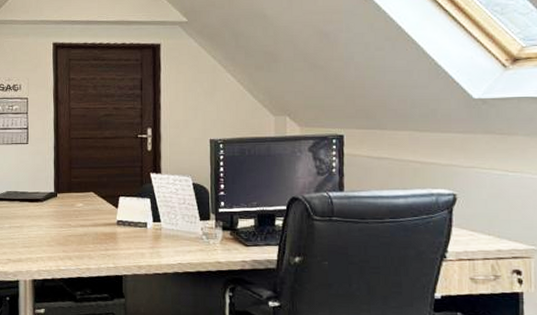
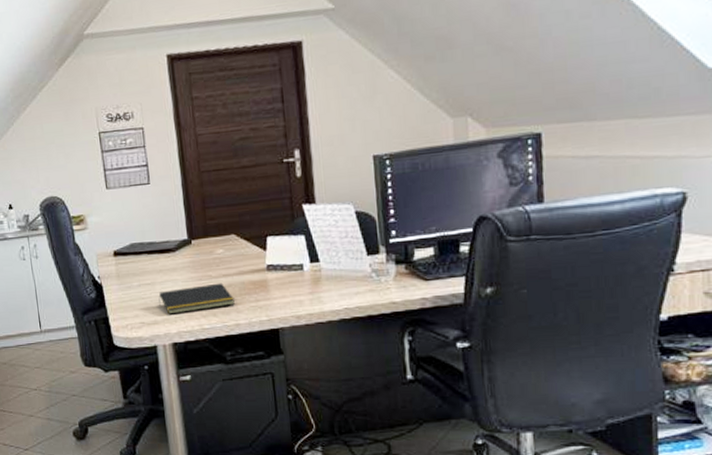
notepad: none [25,231,89,255] -> present [158,283,236,315]

